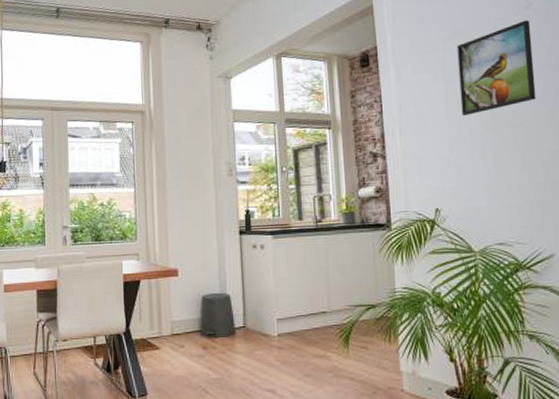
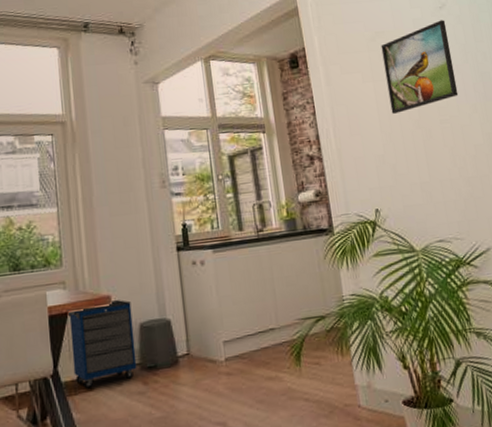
cabinet: none [139,274,198,348] -> present [67,300,137,389]

